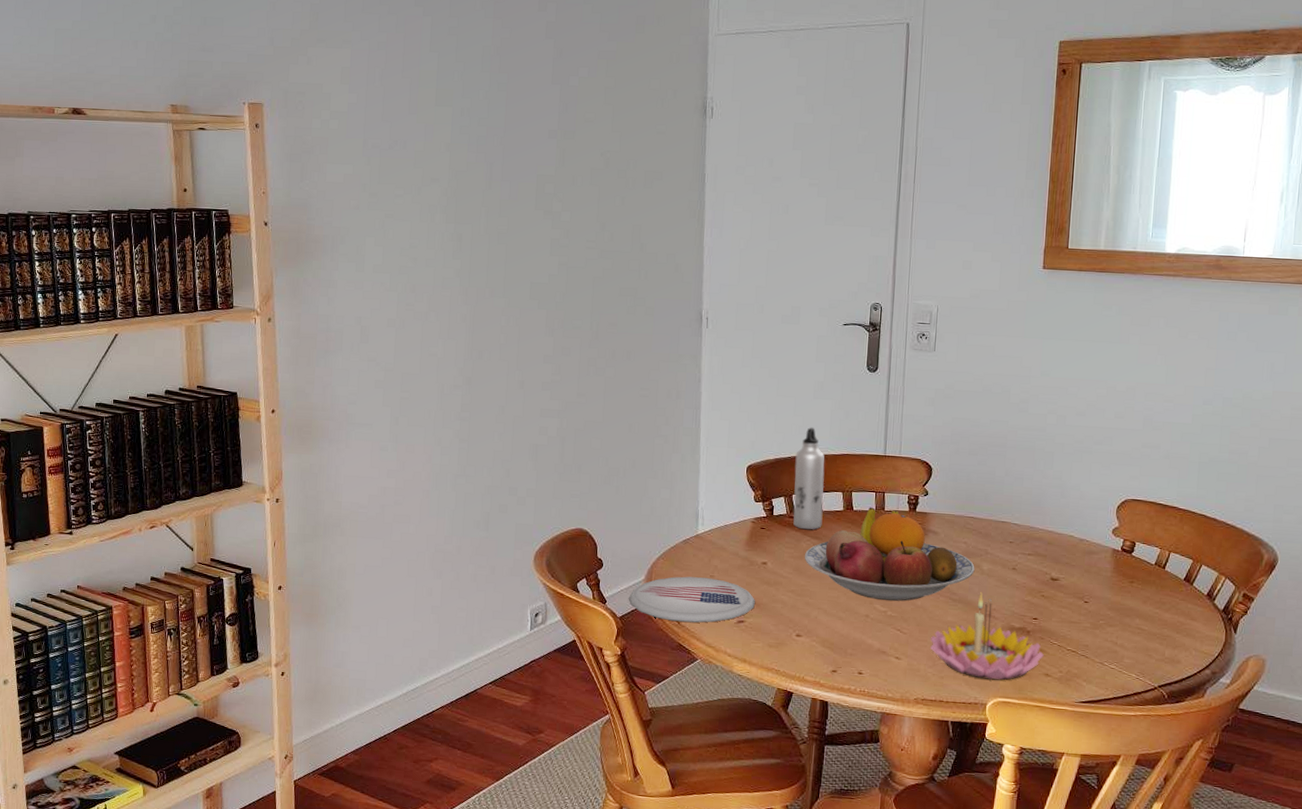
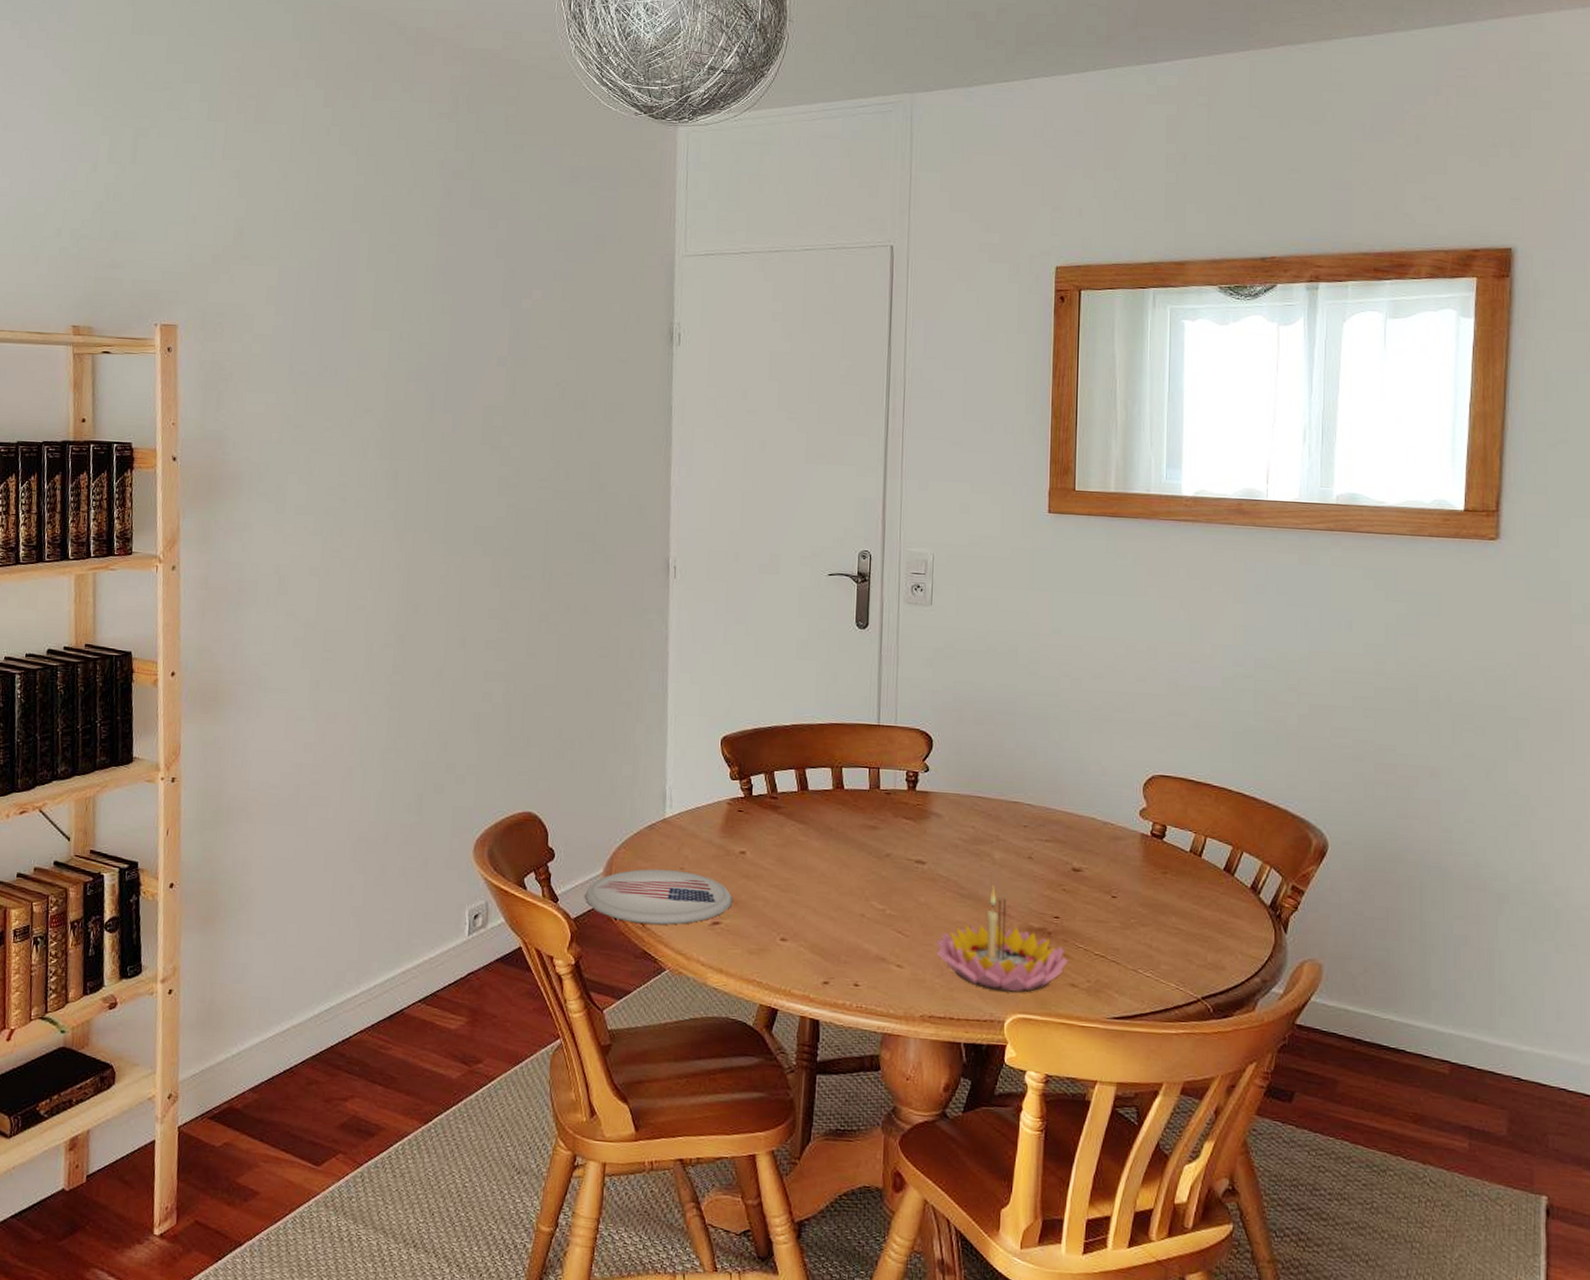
water bottle: present [793,427,825,530] -> none [775,692,811,813]
fruit bowl: present [804,507,975,601] -> none [788,785,985,898]

